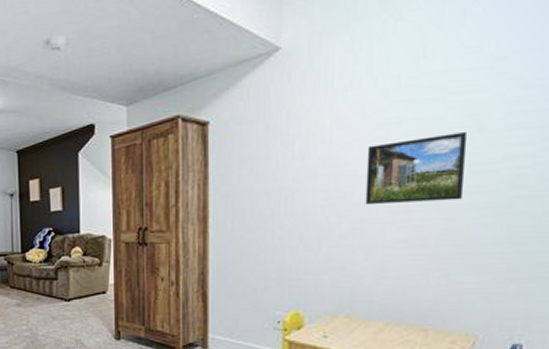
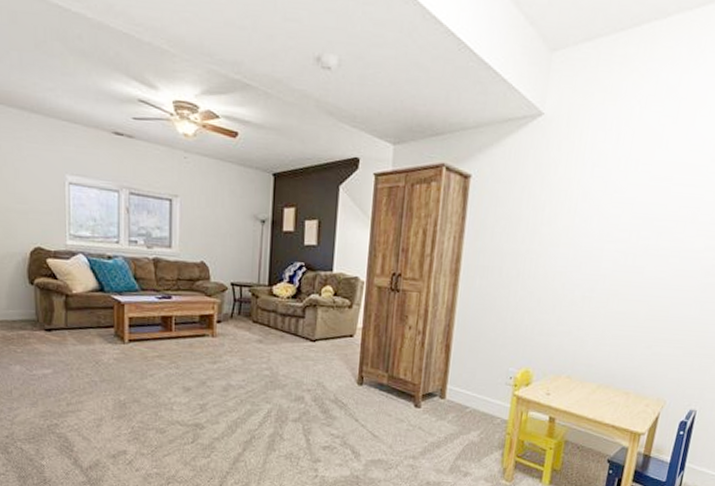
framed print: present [365,132,468,204] -> none [596,220,683,281]

